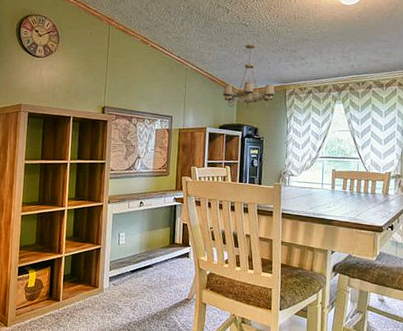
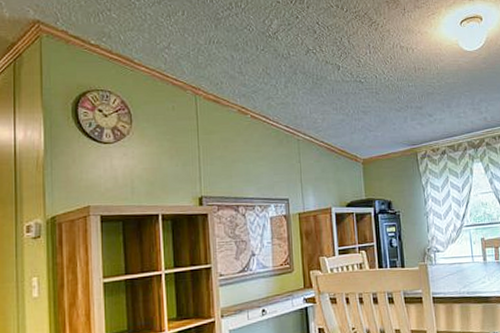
chandelier: present [222,43,275,108] -> none [345,103,405,180]

